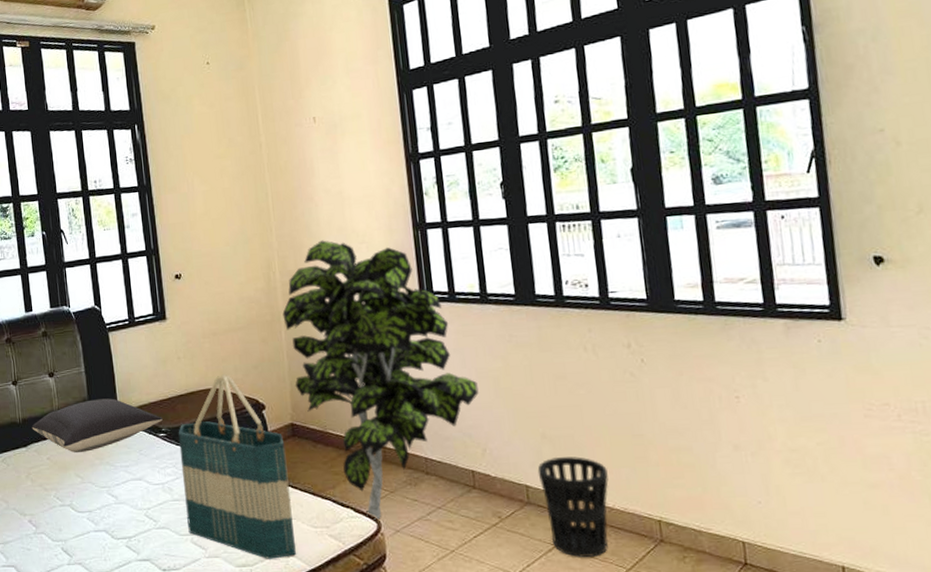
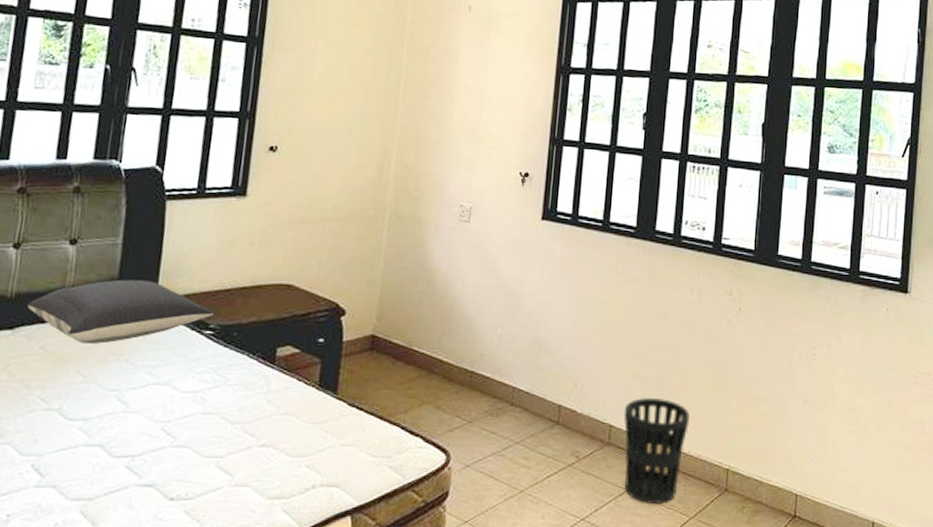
tote bag: present [178,374,296,559] -> none [215,269,360,491]
indoor plant: present [282,240,479,520] -> none [385,137,582,452]

